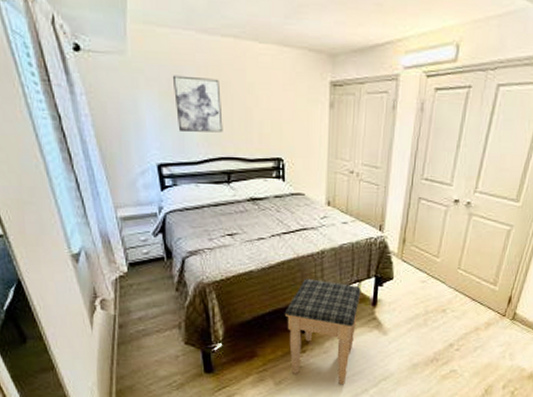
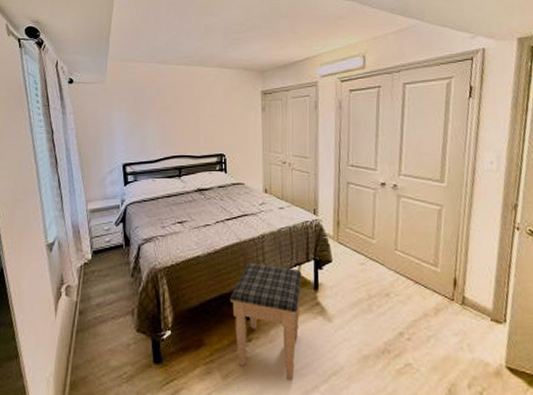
wall art: present [172,75,223,133] -> none [138,95,176,137]

